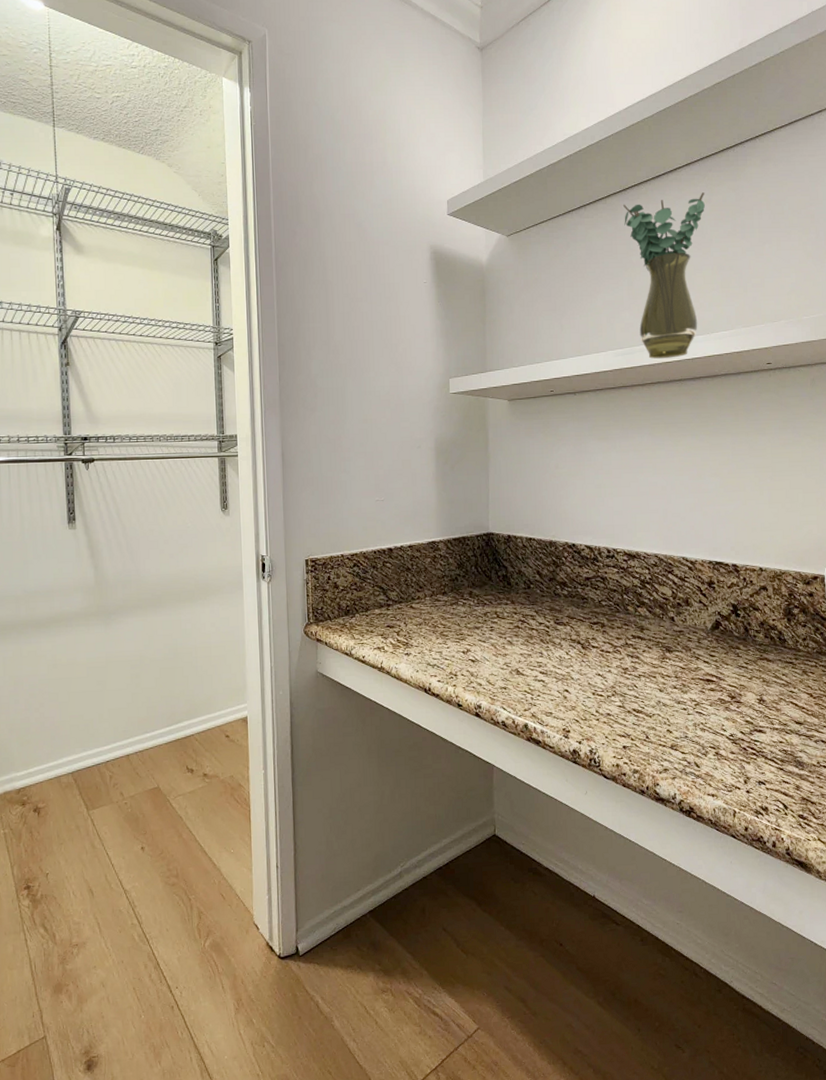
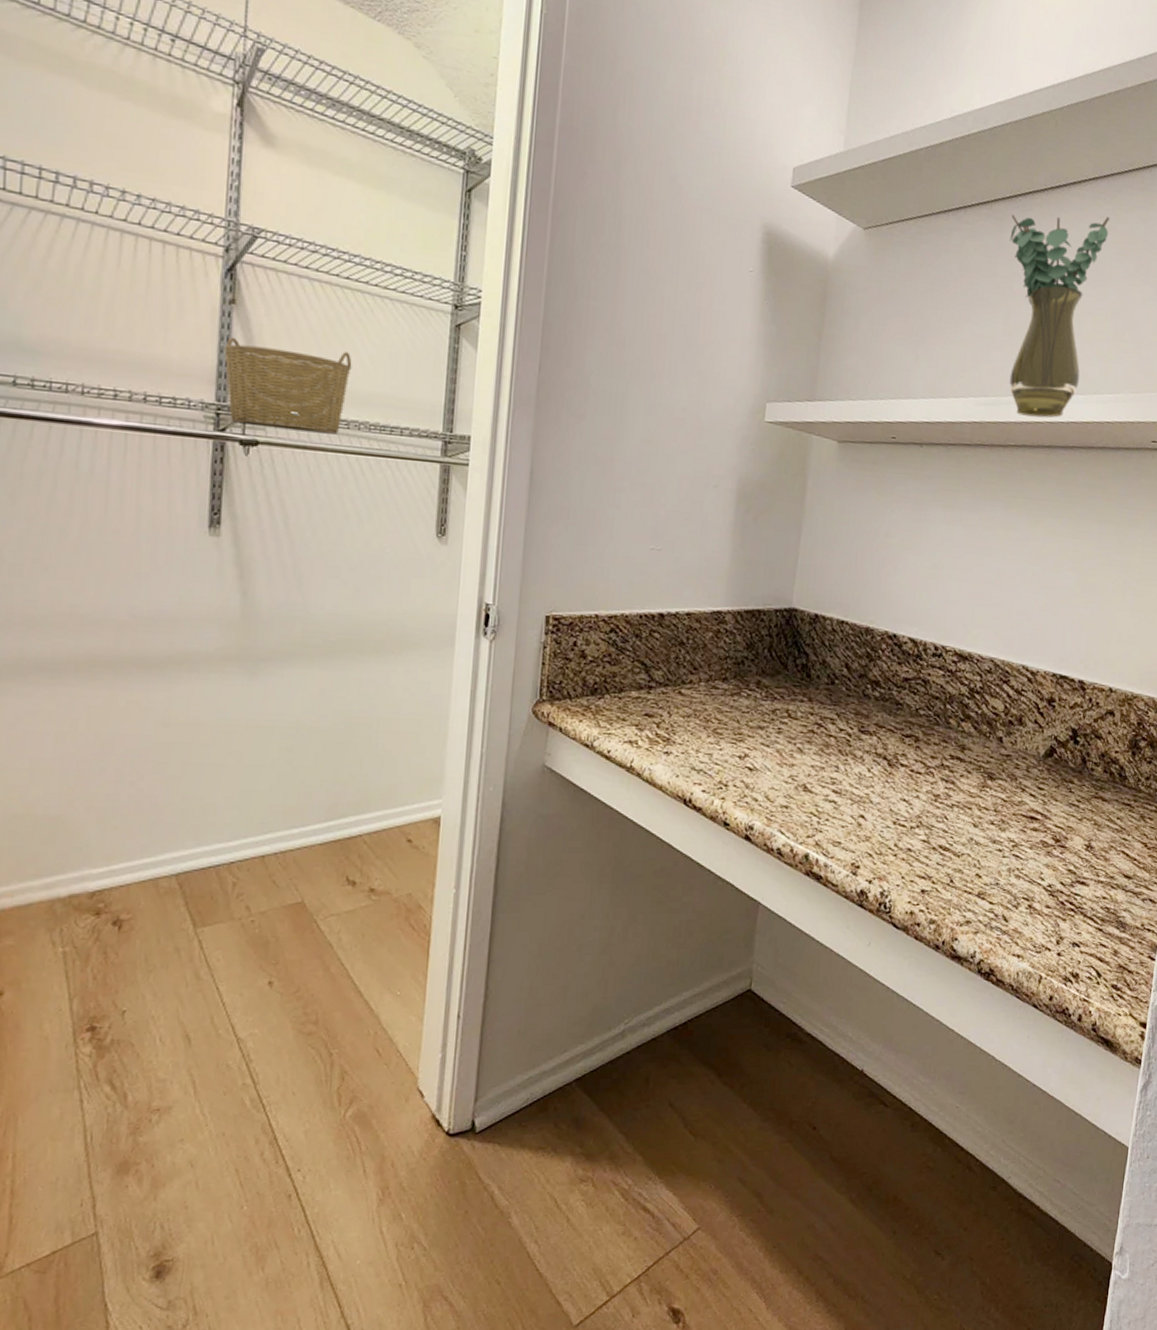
basket: none [65,387,151,449] -> present [224,337,352,435]

